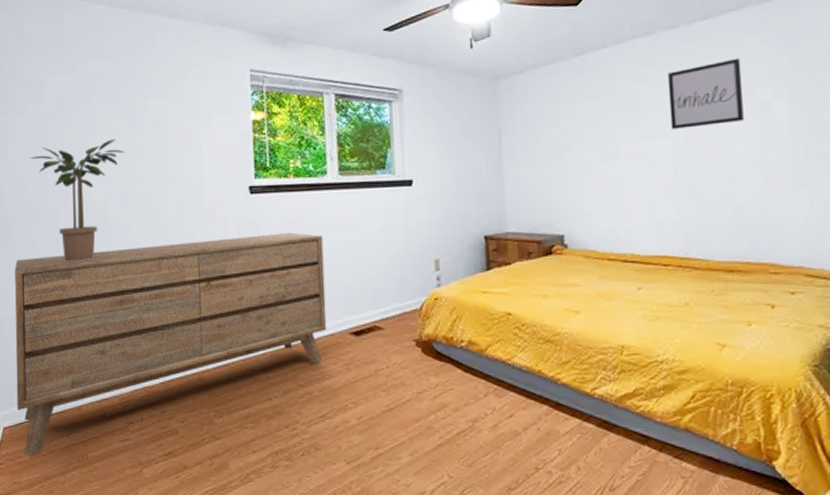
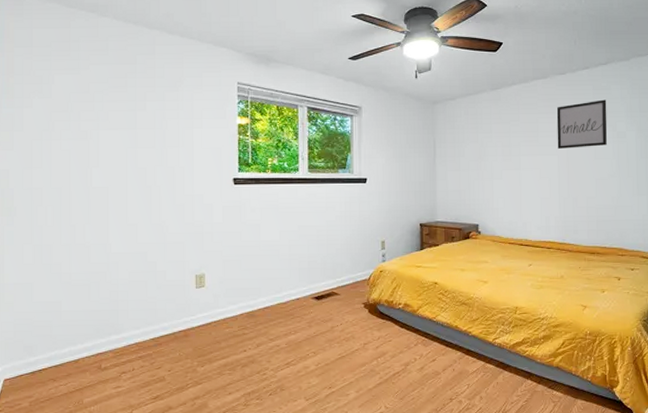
dresser: present [14,232,327,455] -> none [17,217,294,402]
potted plant: present [29,139,125,262] -> none [35,134,125,237]

